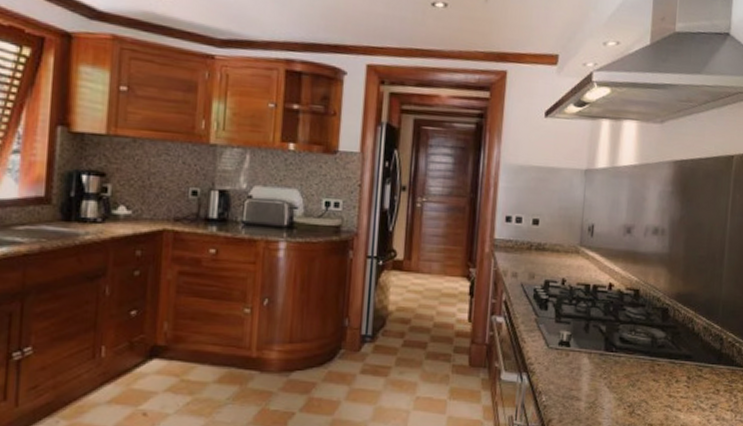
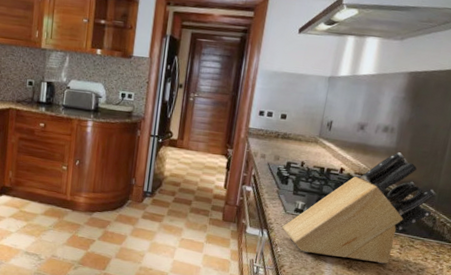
knife block: none [546,259,721,403] -> present [282,152,437,264]

